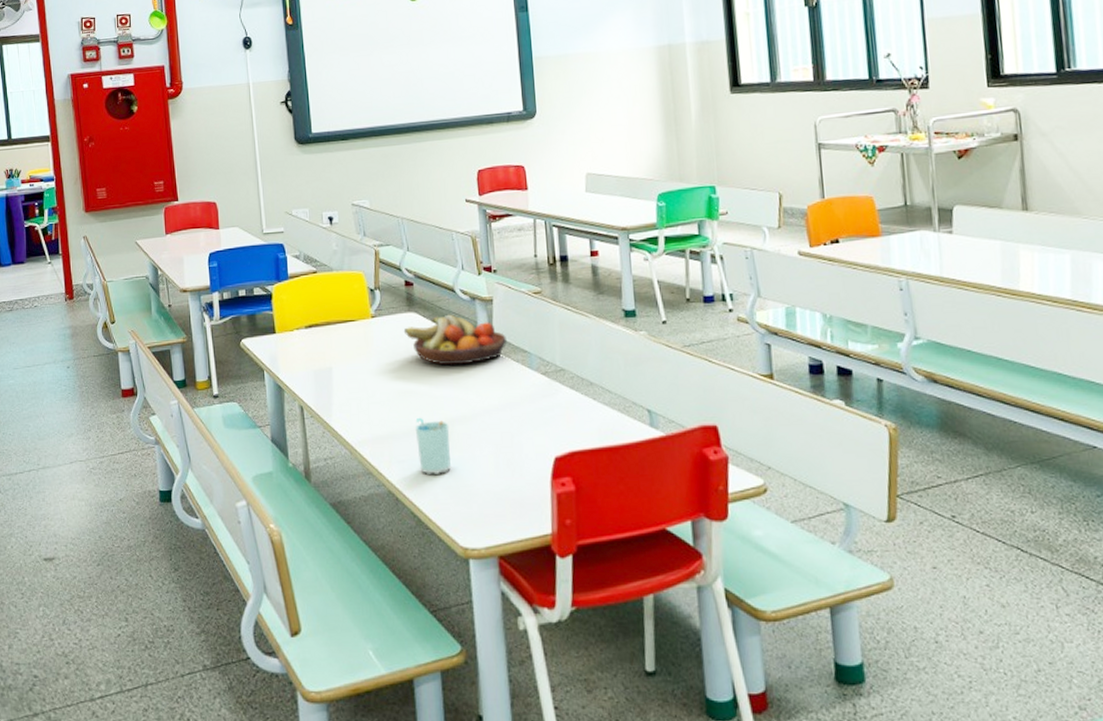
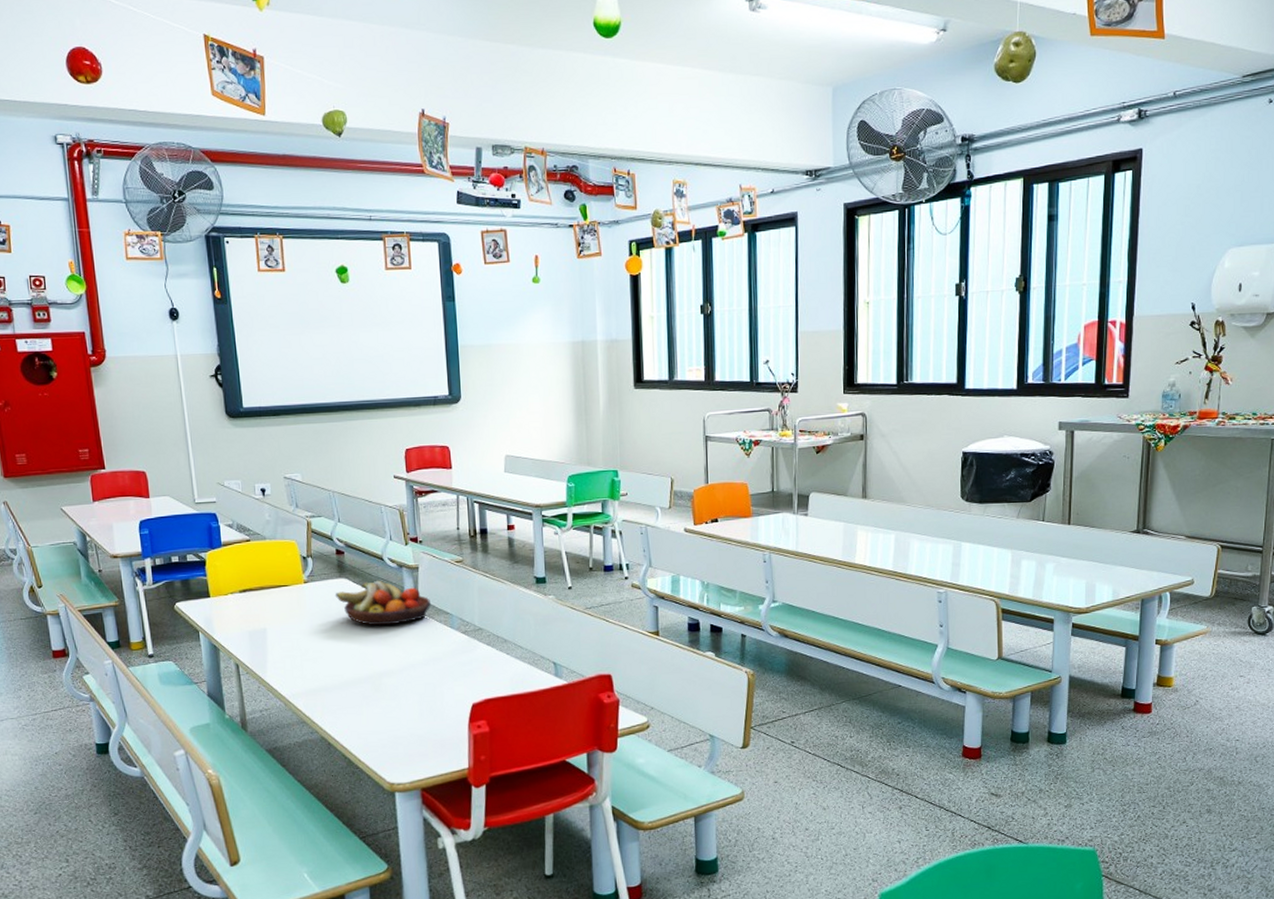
cup: present [416,418,451,474] -> none [347,673,379,722]

